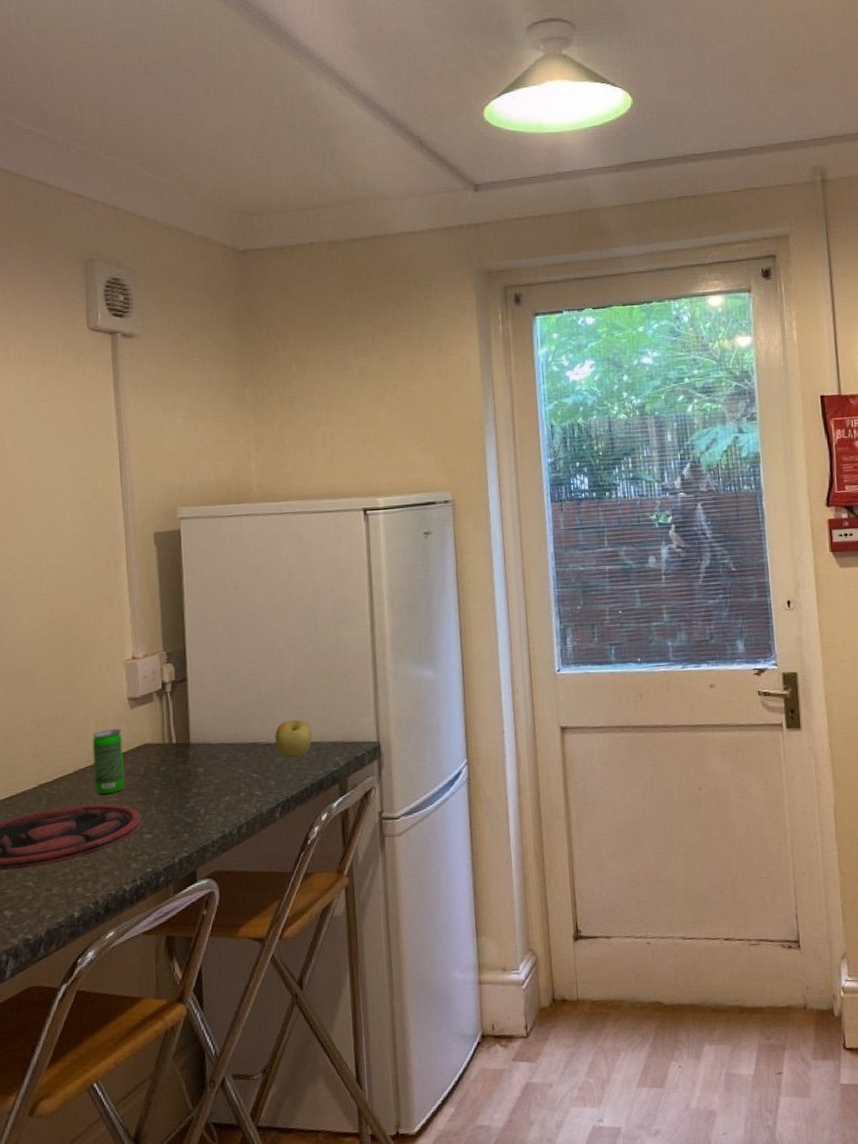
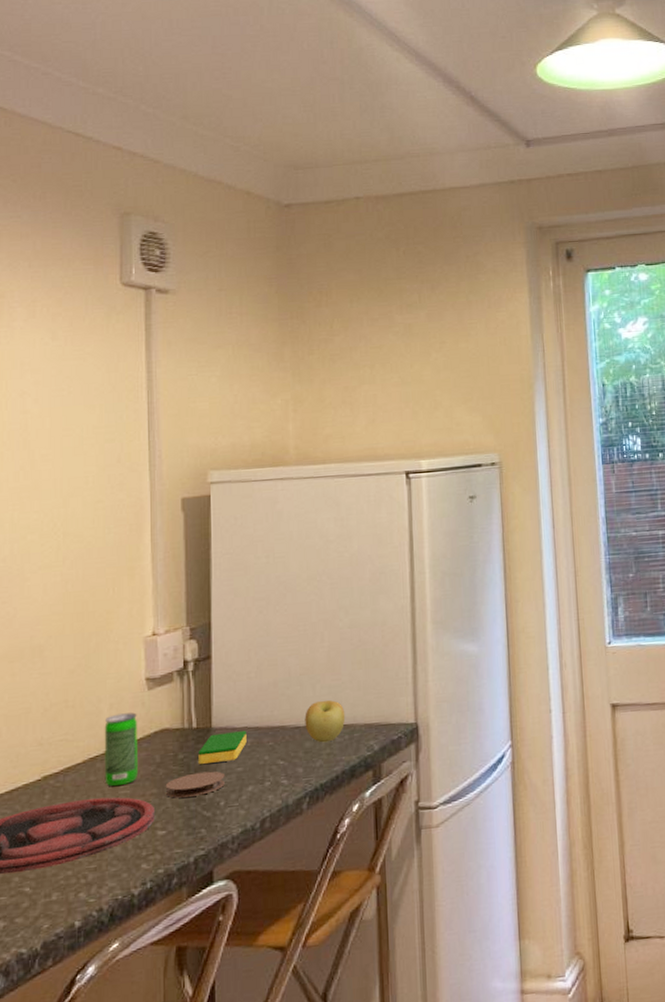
coaster: none [150,782,204,806] -> present [165,771,225,798]
dish sponge: none [179,746,223,776] -> present [198,731,247,764]

